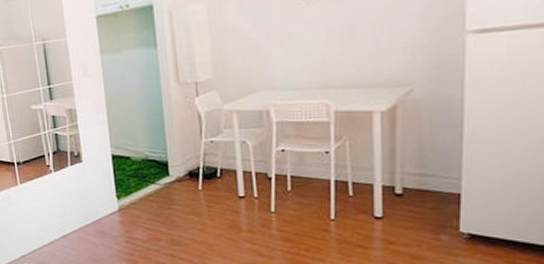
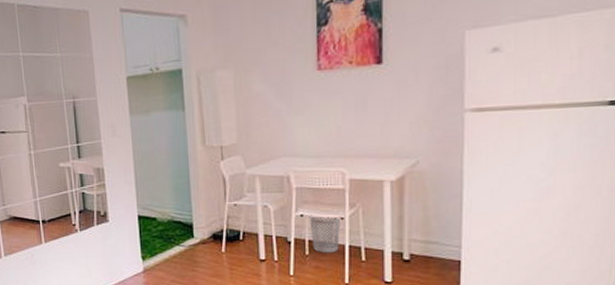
wastebasket: none [291,149,325,189] -> present [309,215,340,254]

